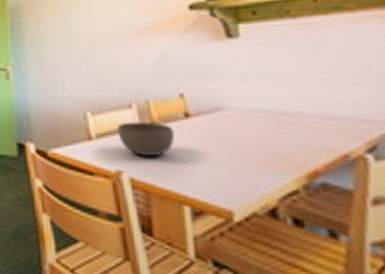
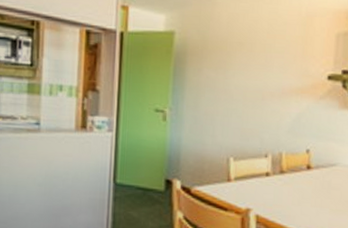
bowl: present [117,122,175,157] -> none [252,169,297,199]

